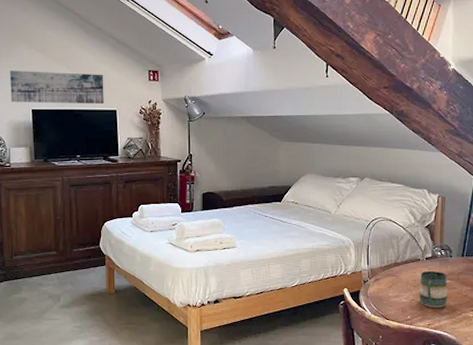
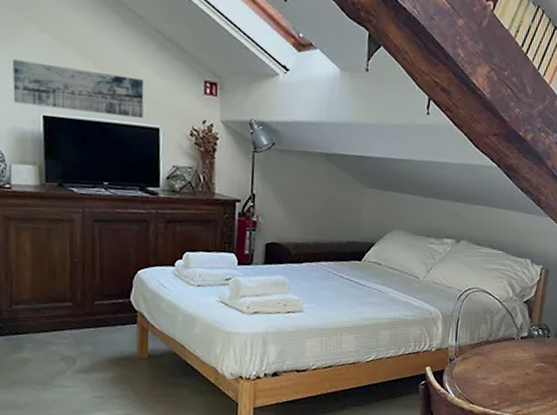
mug: present [419,271,448,308] -> none [509,352,542,393]

